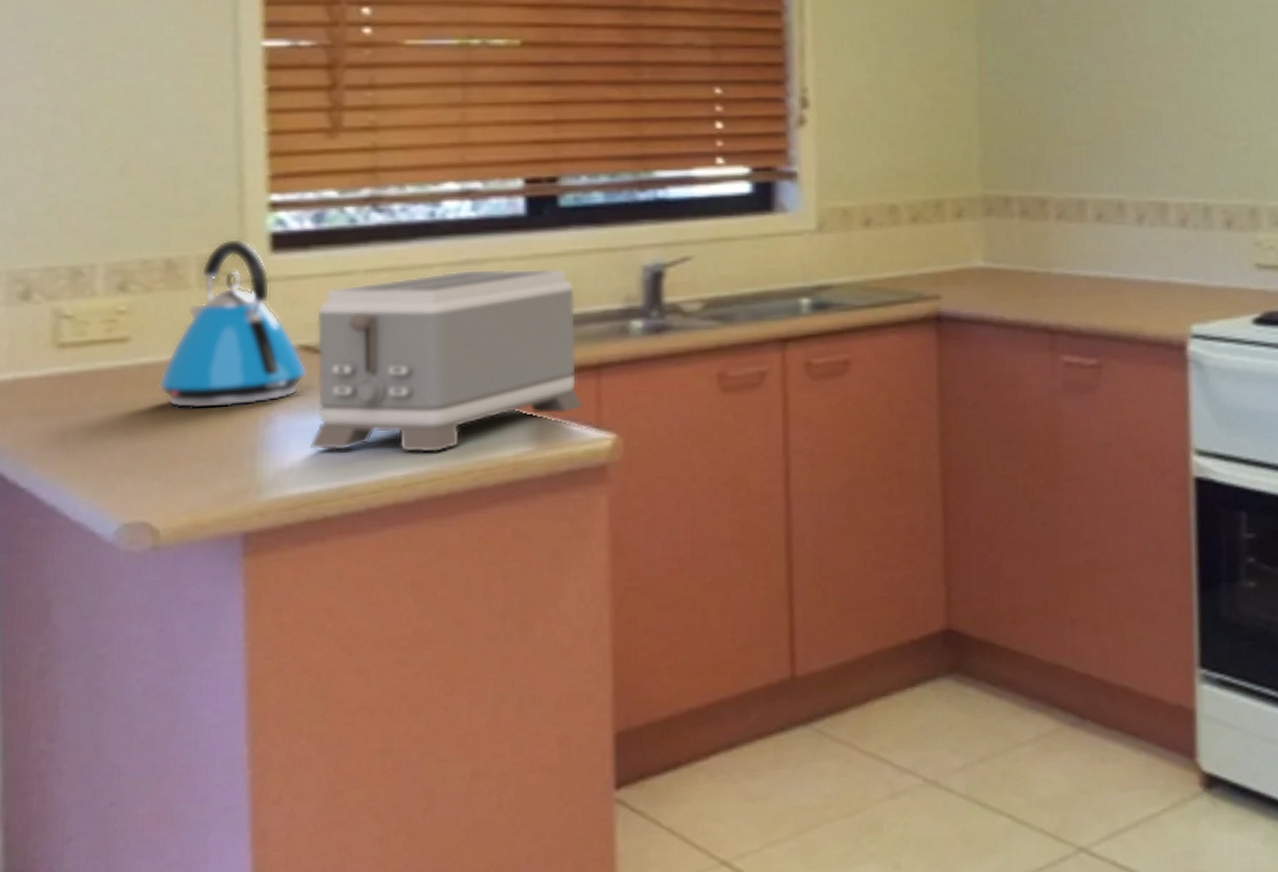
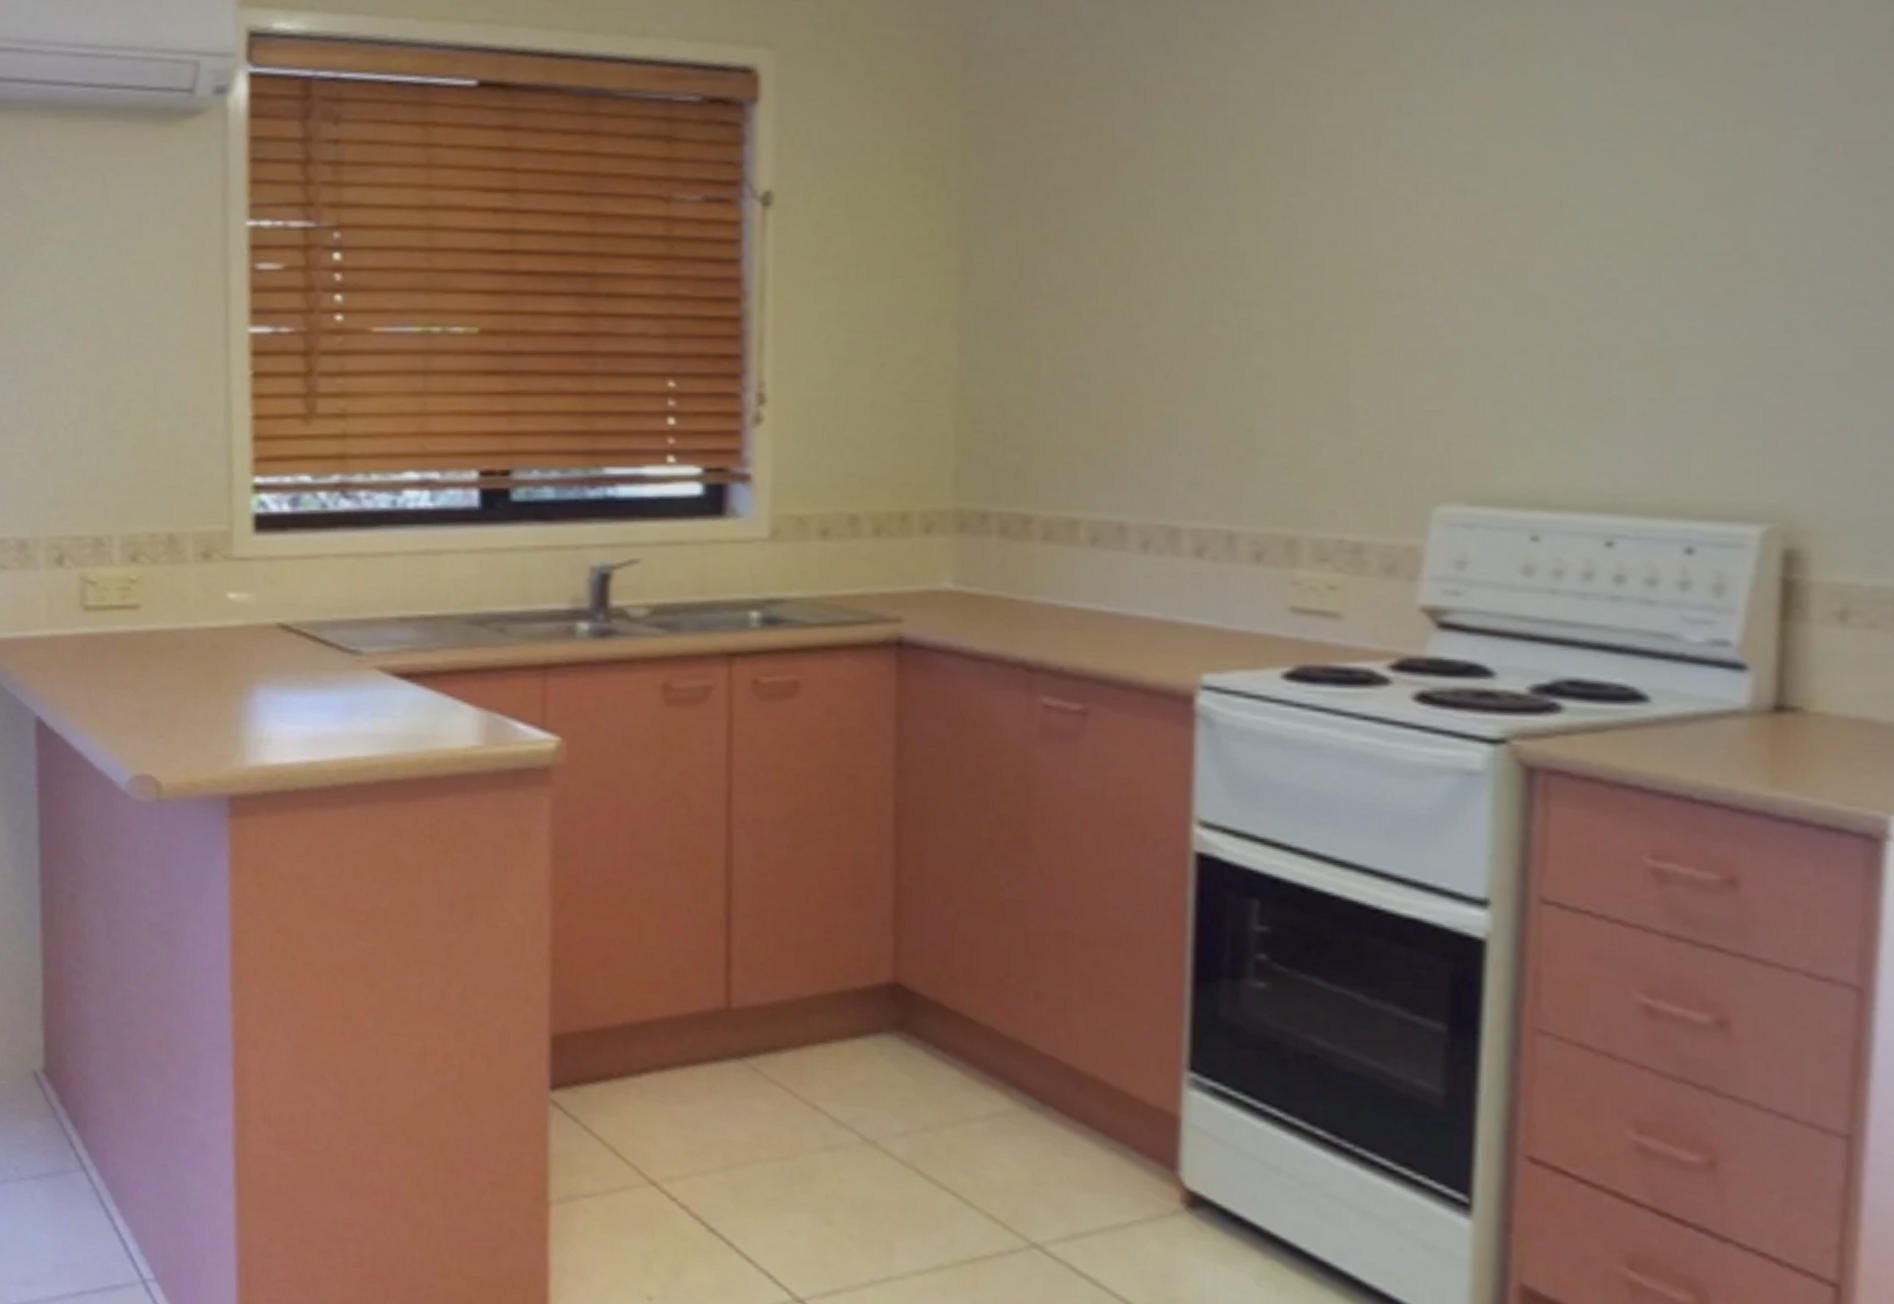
kettle: present [159,238,307,409] -> none [162,517,284,677]
toaster: present [309,269,583,453] -> none [284,560,529,738]

